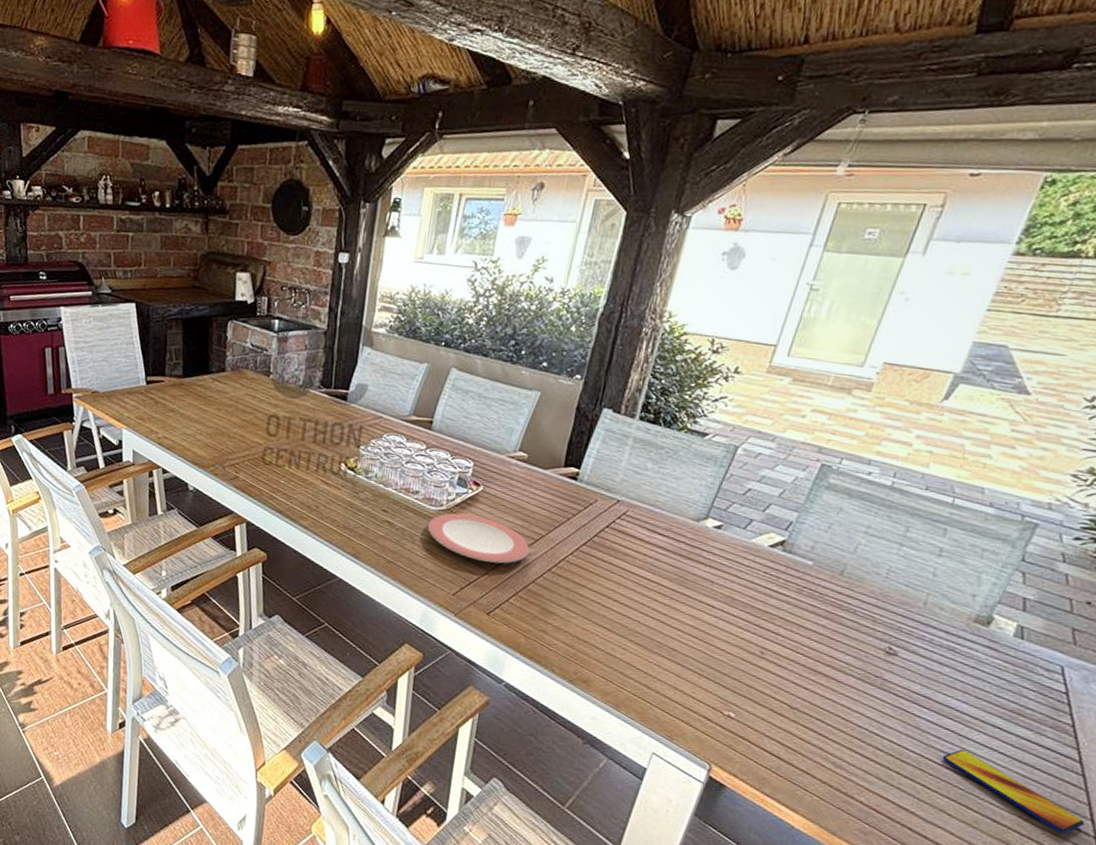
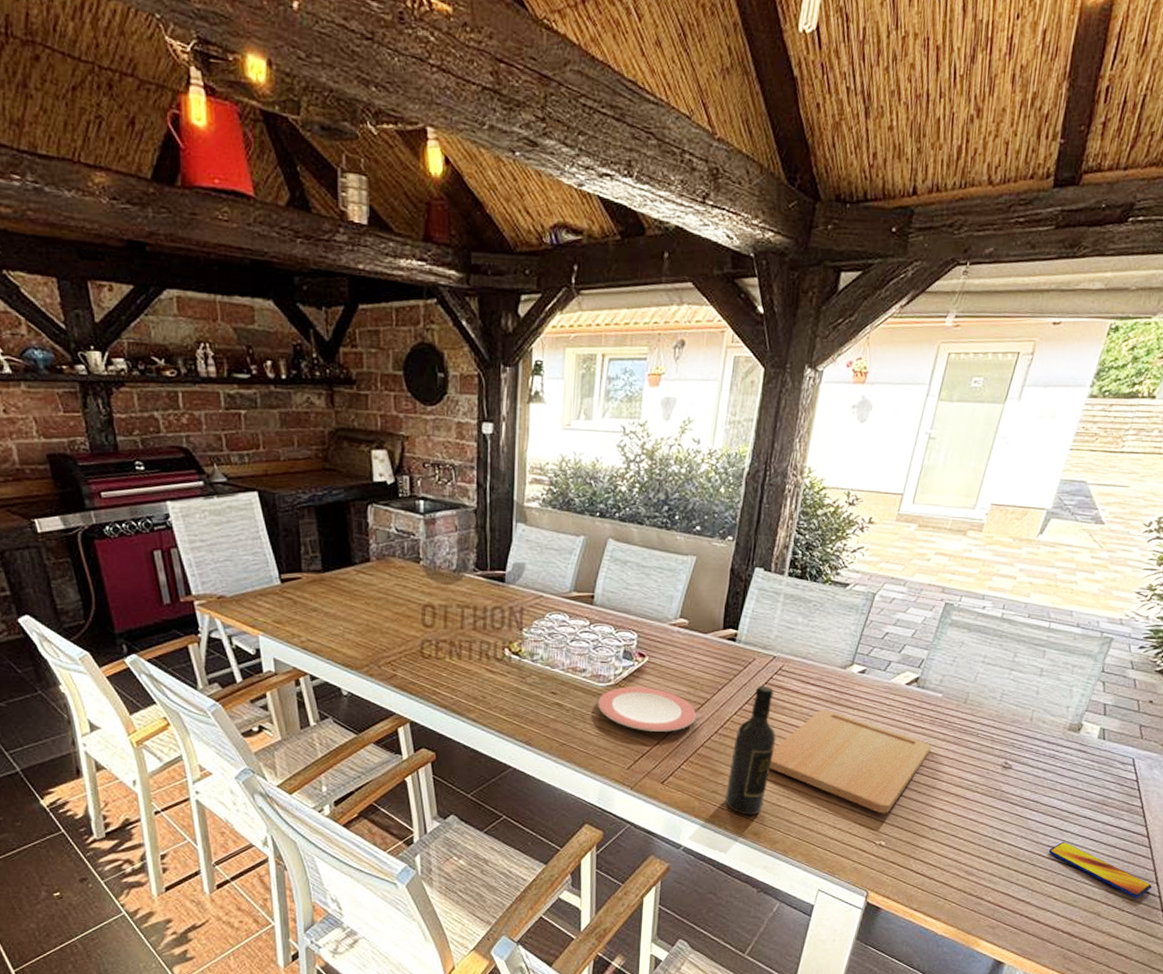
wine bottle: none [553,528,616,662] -> present [724,685,776,816]
cutting board: none [605,561,797,684] -> present [769,709,932,814]

